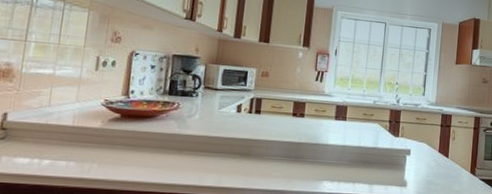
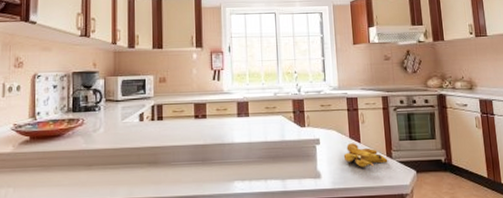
banana: none [430,157,471,181] -> present [343,143,388,167]

